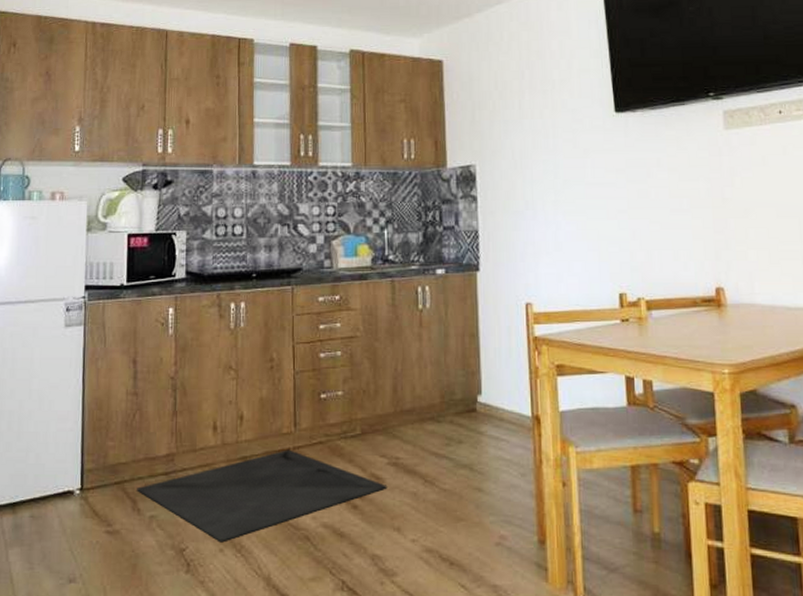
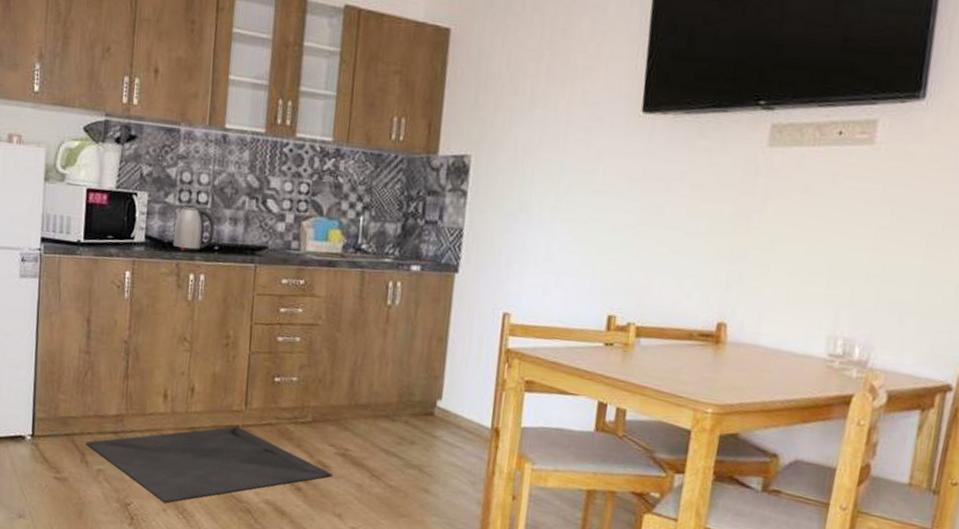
kettle: none [212,238,251,282] -> present [172,205,215,253]

